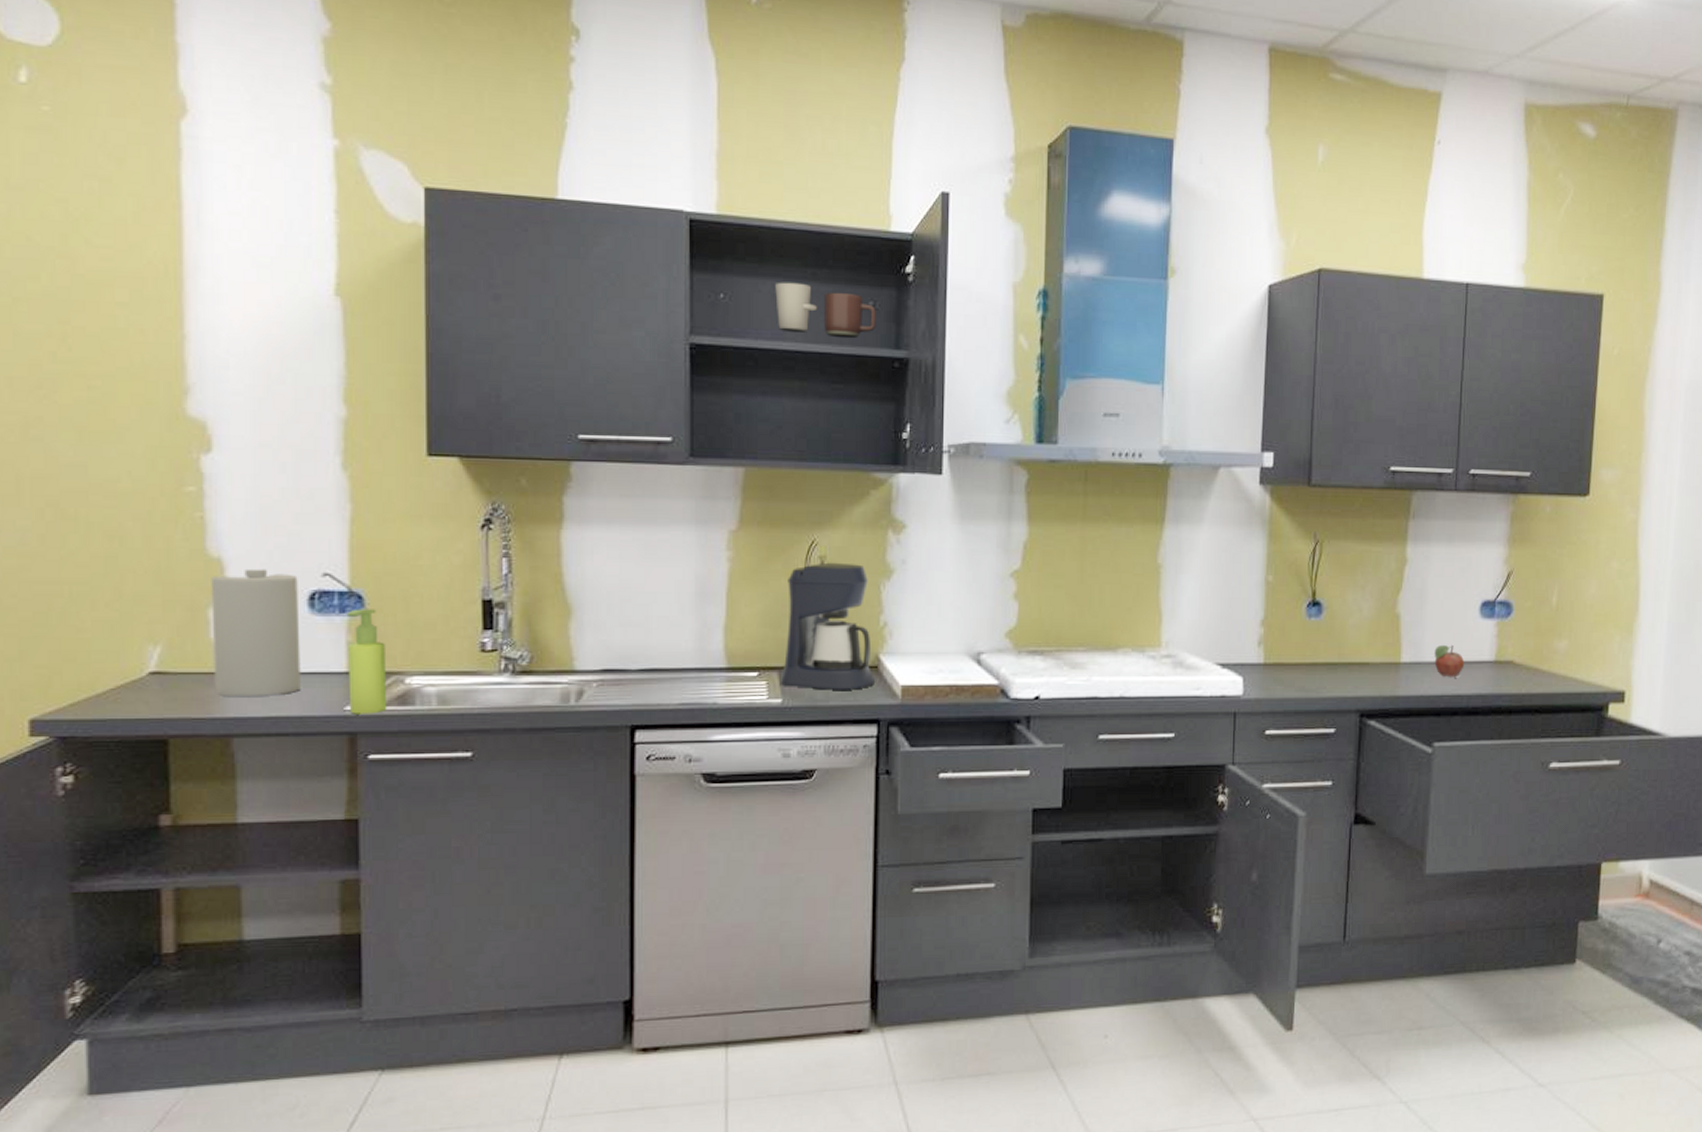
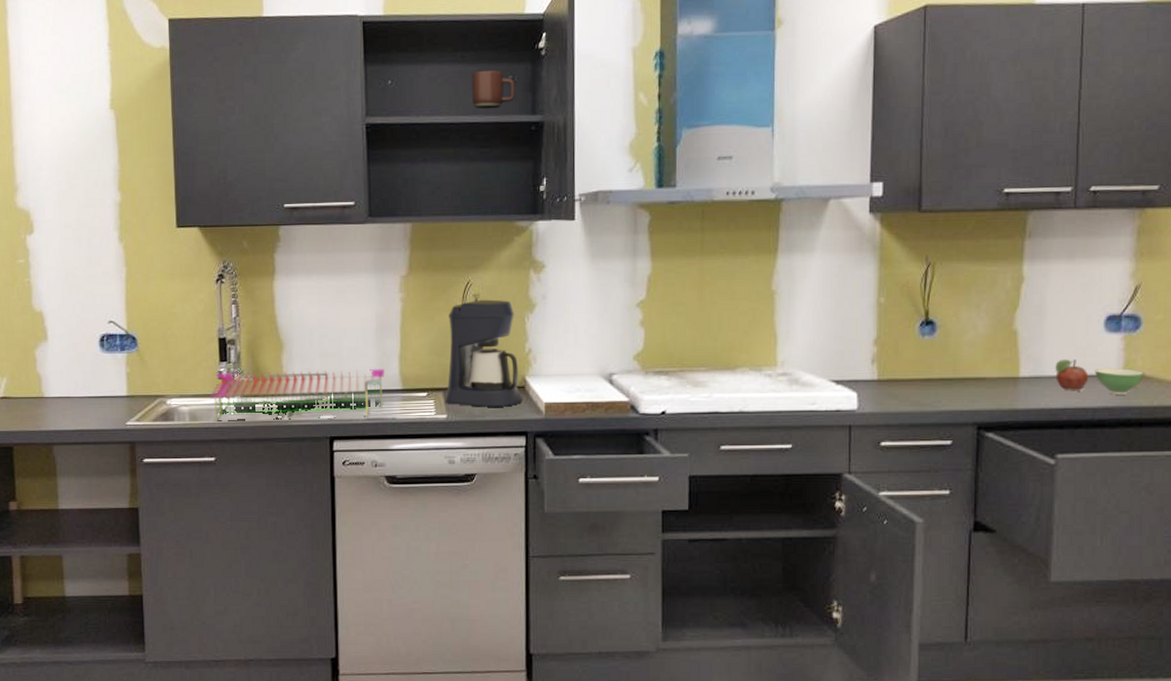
paper towel holder: present [211,568,301,698] -> none [36,319,97,416]
soap dispenser: present [346,609,387,714] -> none [125,347,155,428]
dish rack: none [469,643,706,708] -> present [211,369,385,423]
cup: present [775,282,817,333] -> none [432,65,466,108]
bowl: none [1470,654,1514,682] -> present [1095,367,1144,395]

